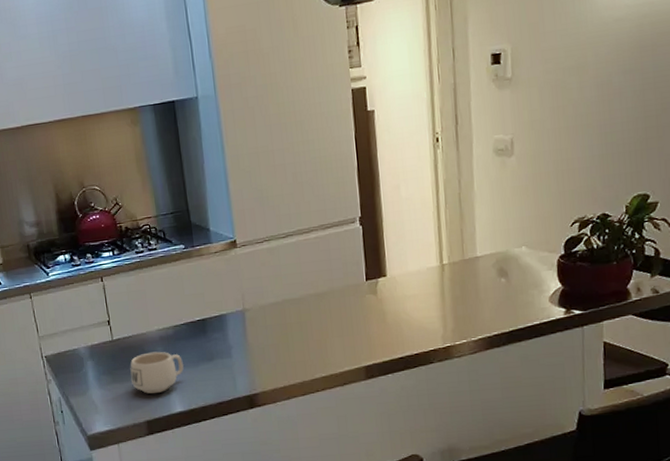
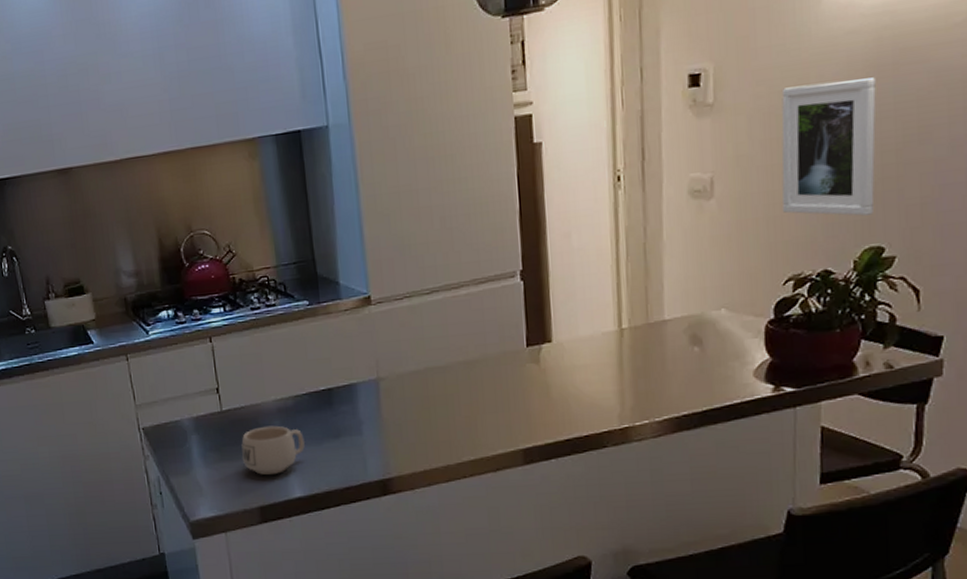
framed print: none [565,56,641,170] -> present [781,77,876,216]

